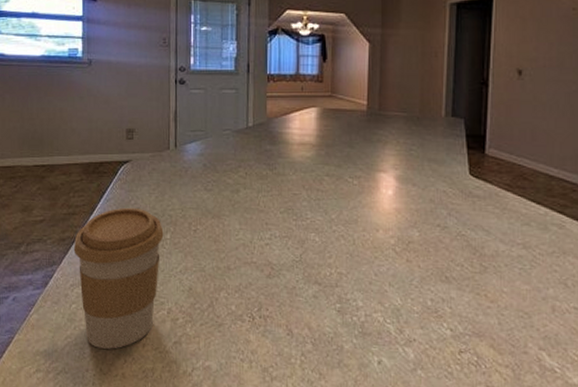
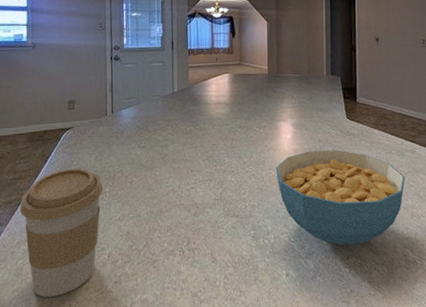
cereal bowl: none [370,212,547,338] -> present [275,150,405,246]

